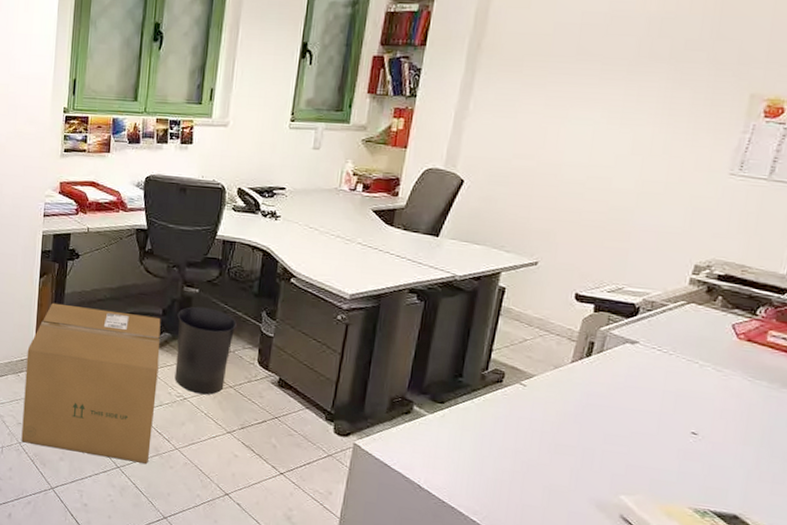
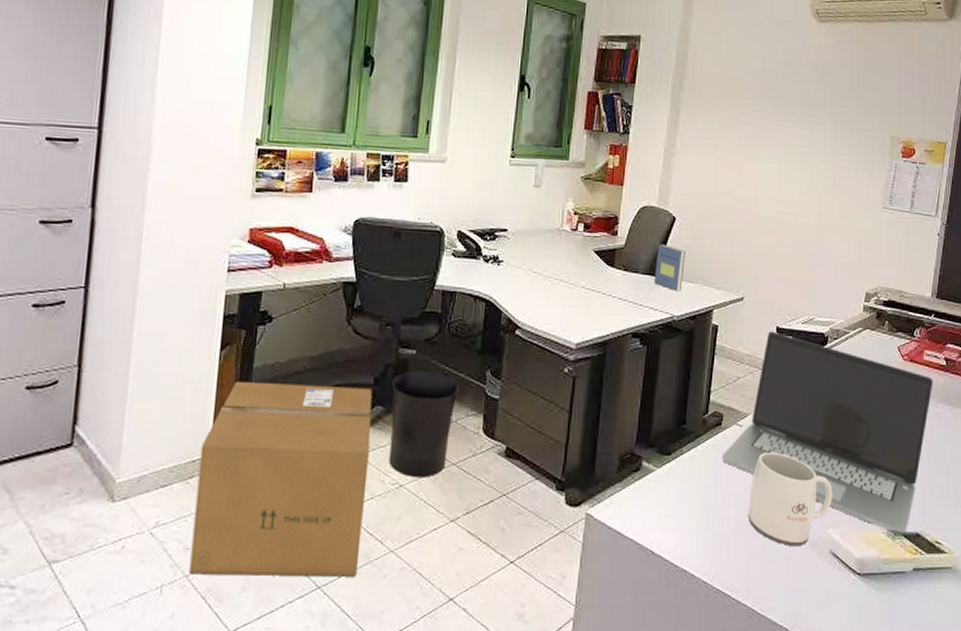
book: none [436,206,473,252] -> present [654,244,685,291]
laptop: none [501,297,778,516] -> present [722,331,933,537]
mug: none [526,413,630,506] -> present [748,451,833,547]

